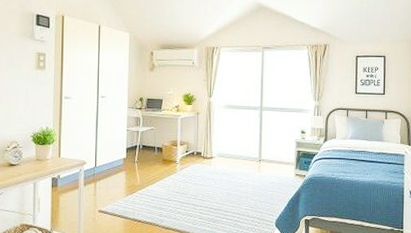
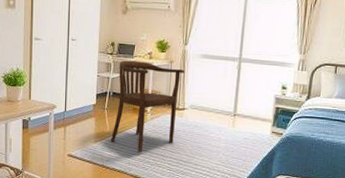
armchair: none [141,114,211,203] -> present [110,60,185,153]

